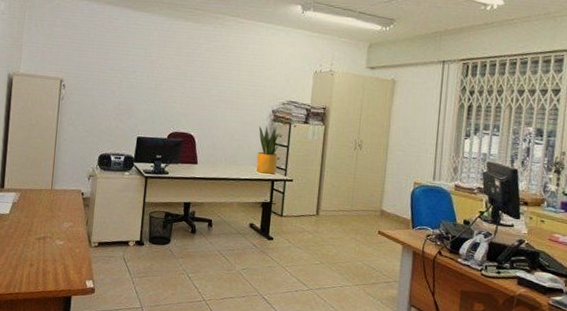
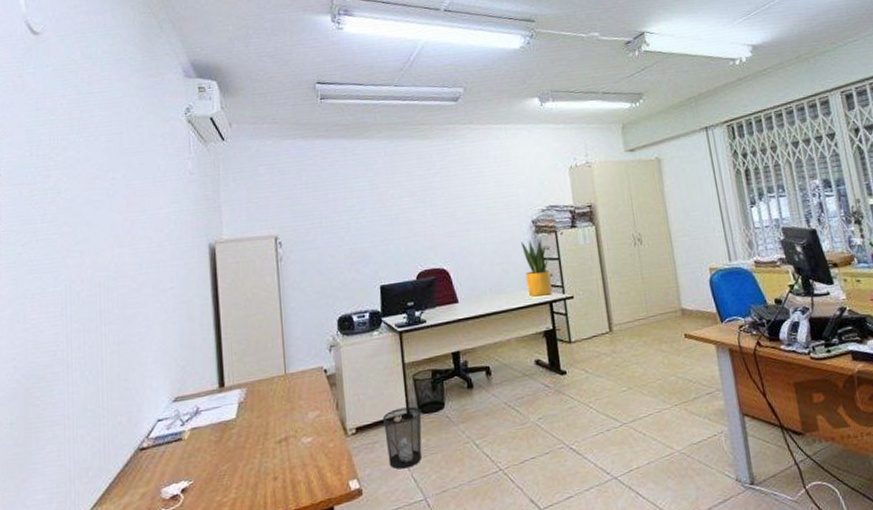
waste bin: none [119,235,151,282] -> present [382,406,422,469]

